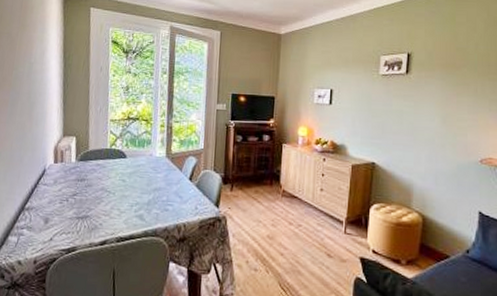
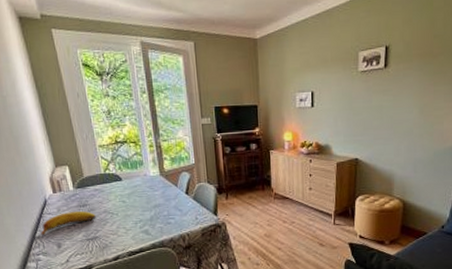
fruit: none [30,185,93,207] -> present [40,211,97,235]

